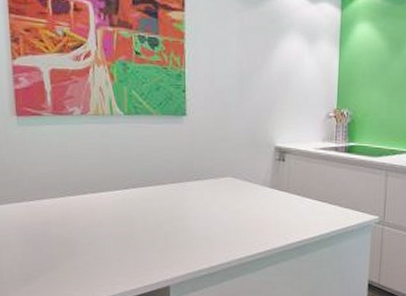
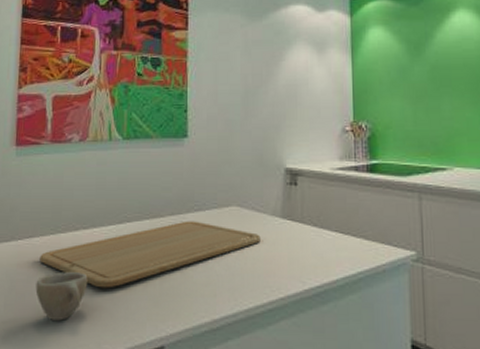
cup: none [50,228,99,267] -> present [35,272,88,321]
chopping board: none [52,188,252,242] -> present [40,221,261,288]

